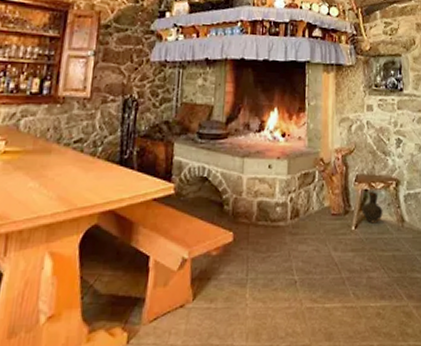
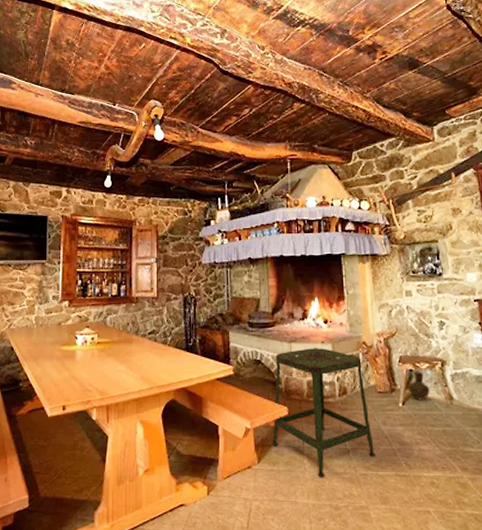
stool: none [210,164,324,314] -> present [271,348,376,477]

